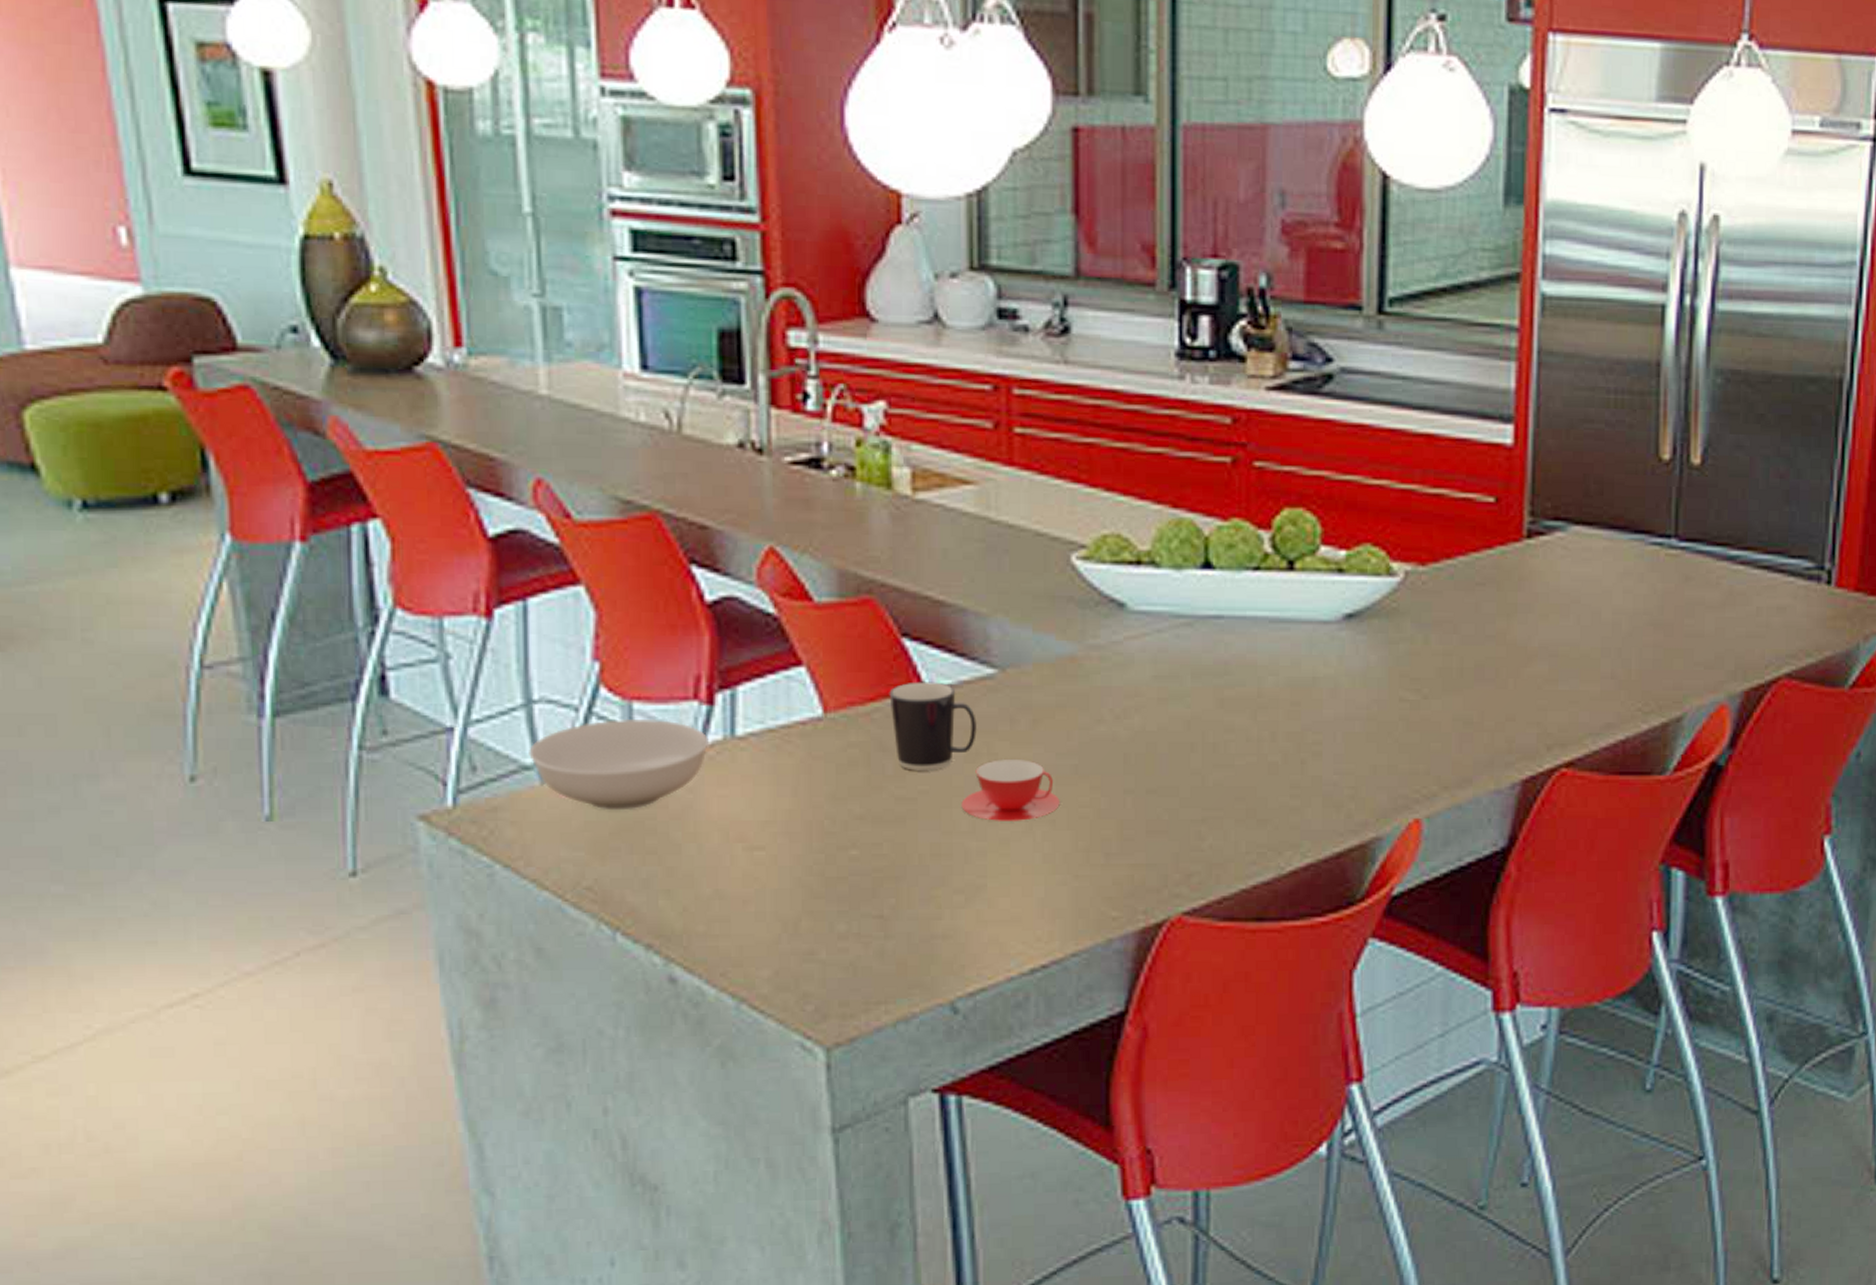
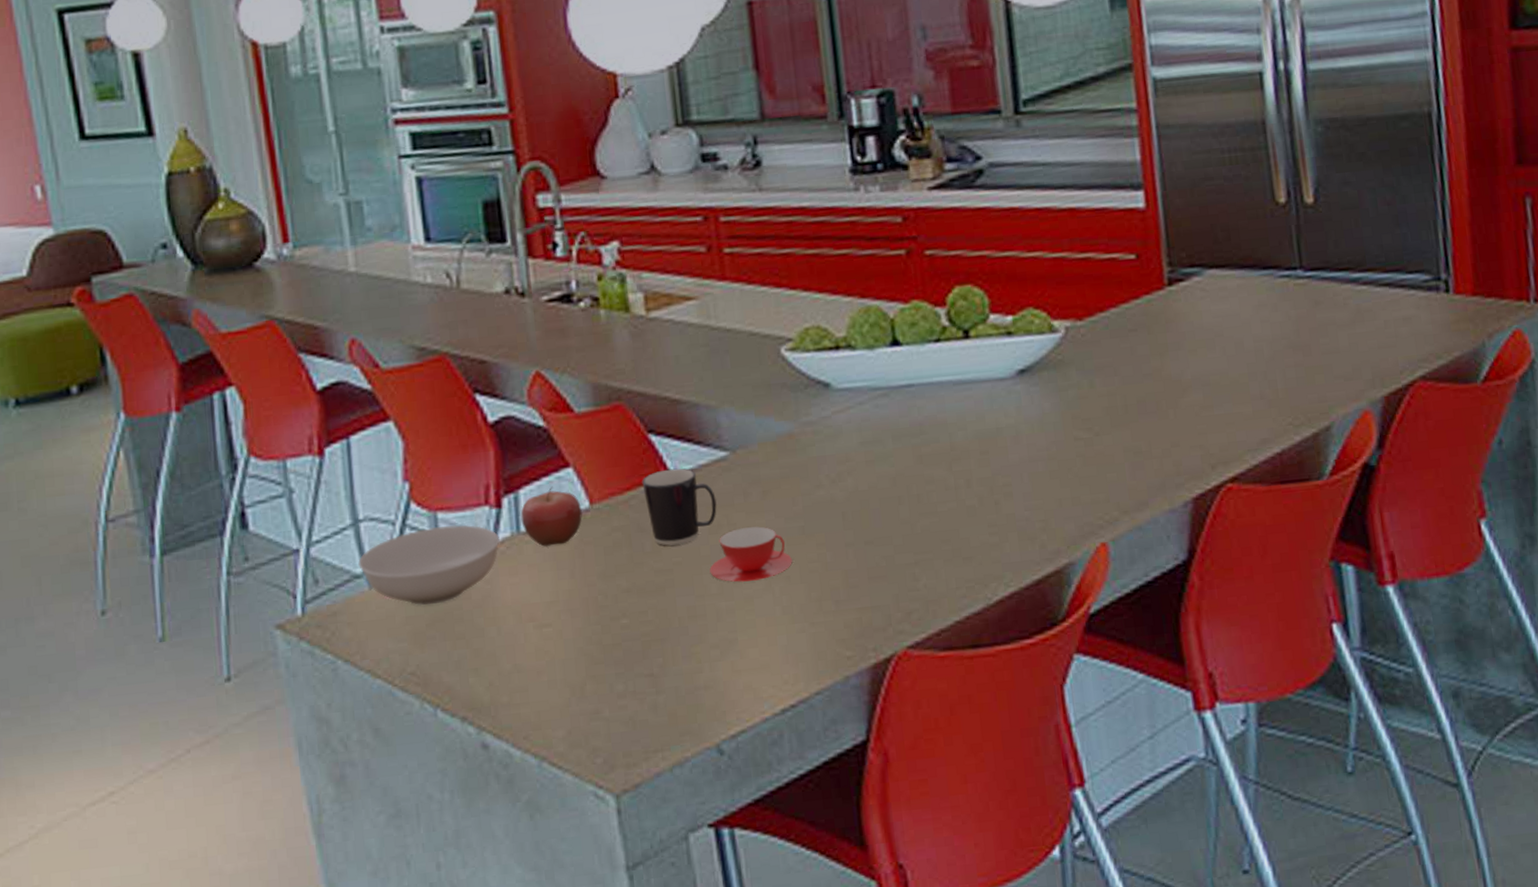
fruit: none [737,686,814,756] -> present [520,486,583,547]

